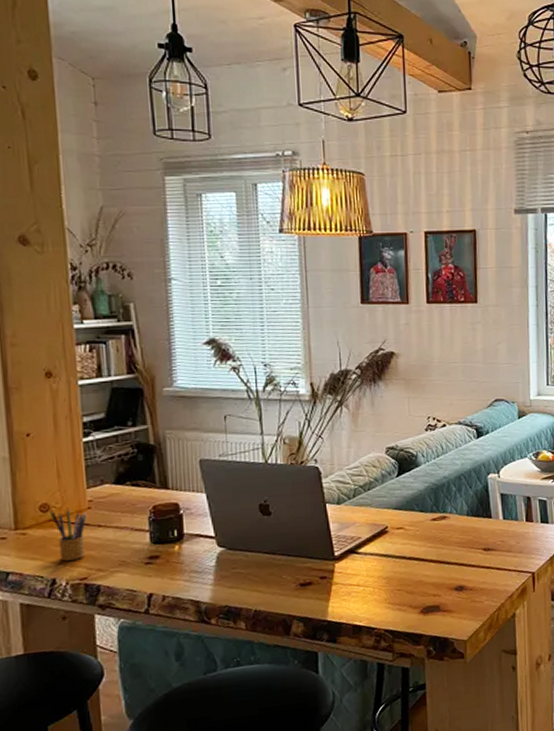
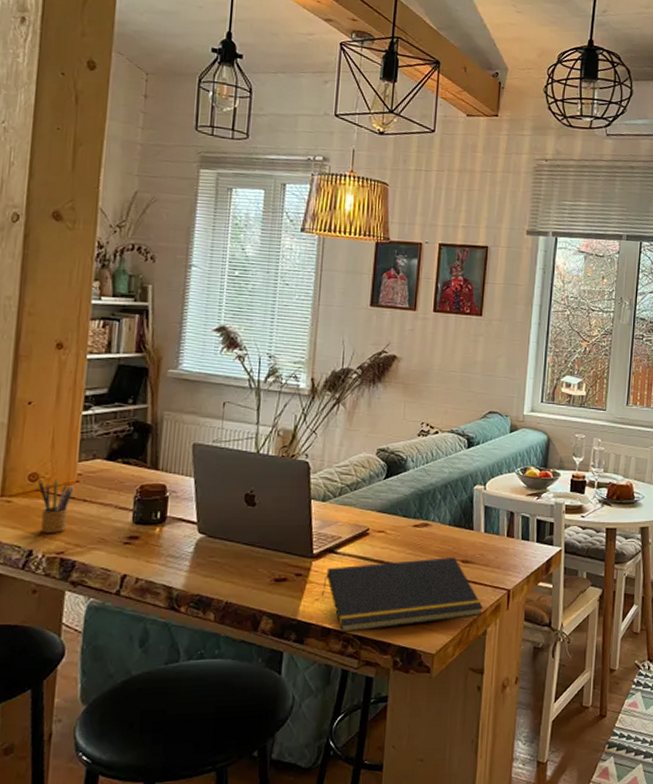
notepad: none [347,546,510,630] -> present [320,557,483,634]

